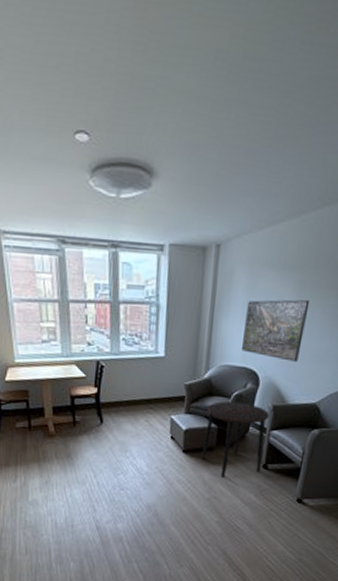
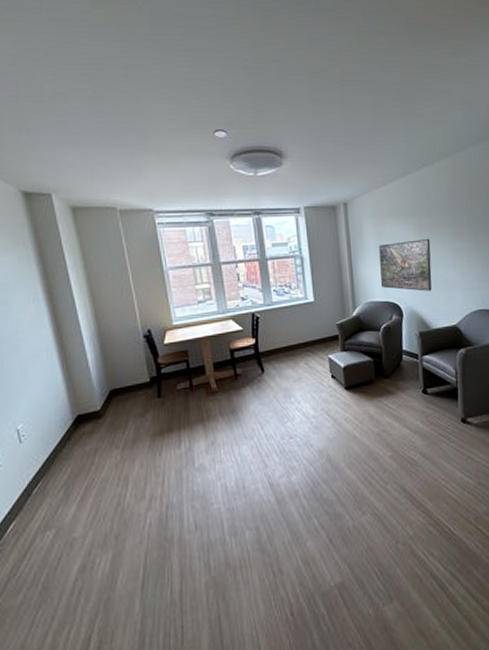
side table: present [201,401,269,478] -> none [360,333,422,409]

